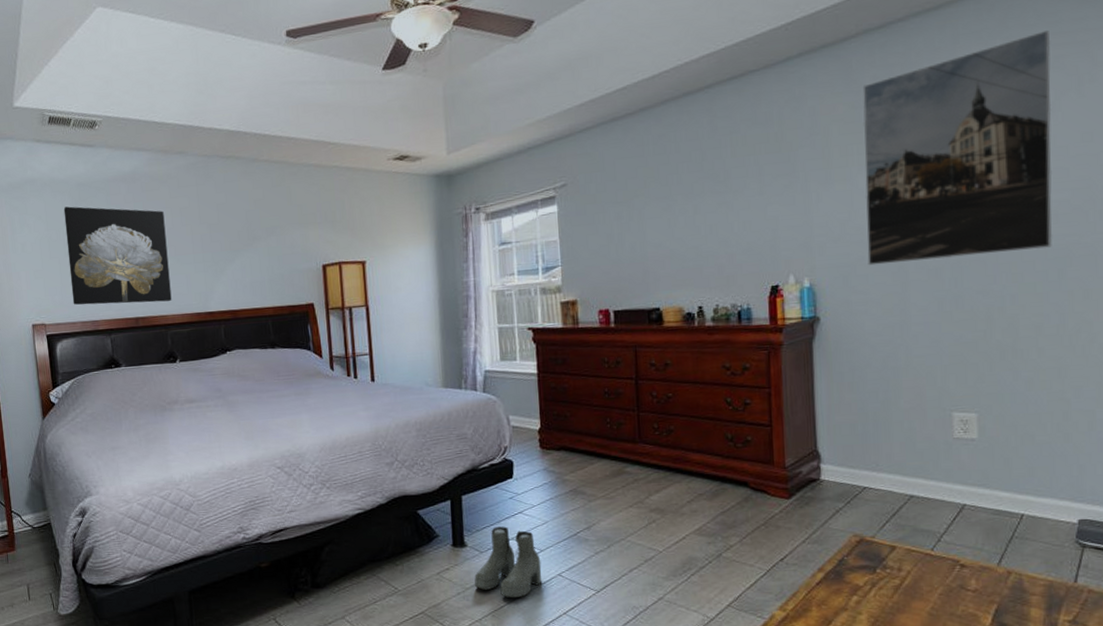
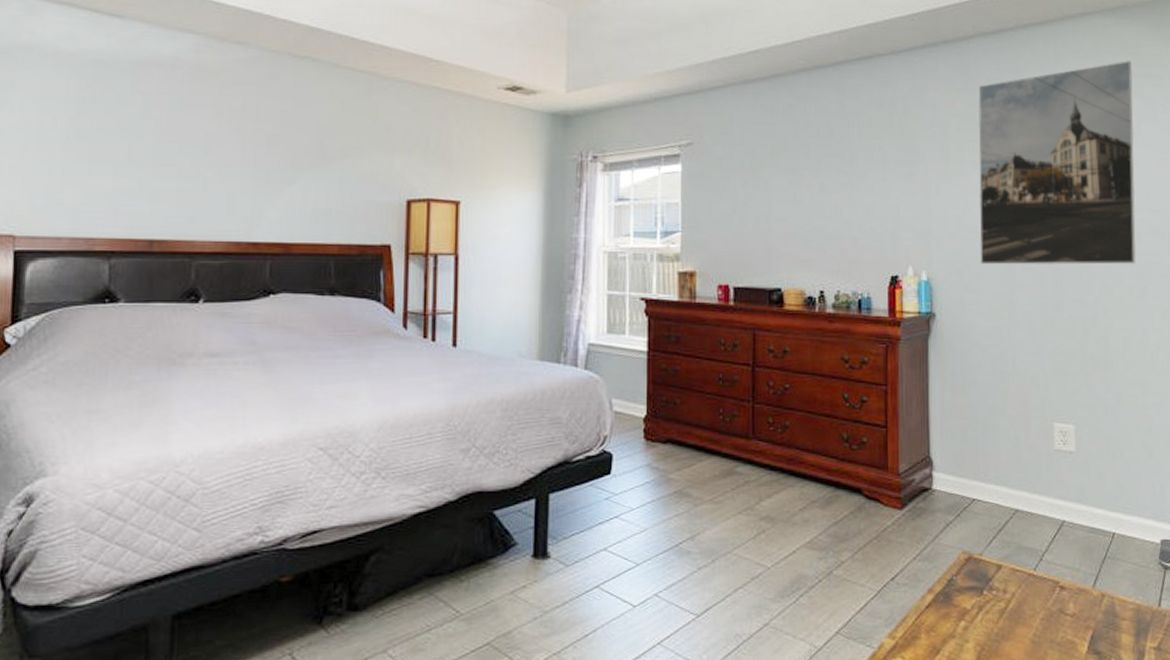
wall art: present [63,206,172,305] -> none [61,87,209,223]
boots: present [474,526,542,599] -> none [556,533,636,625]

